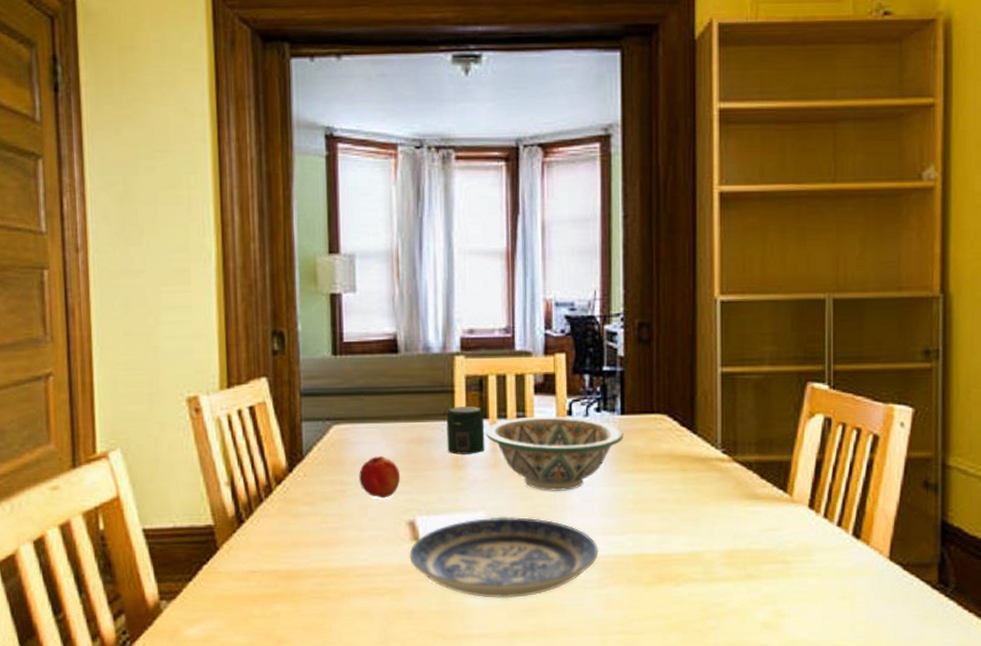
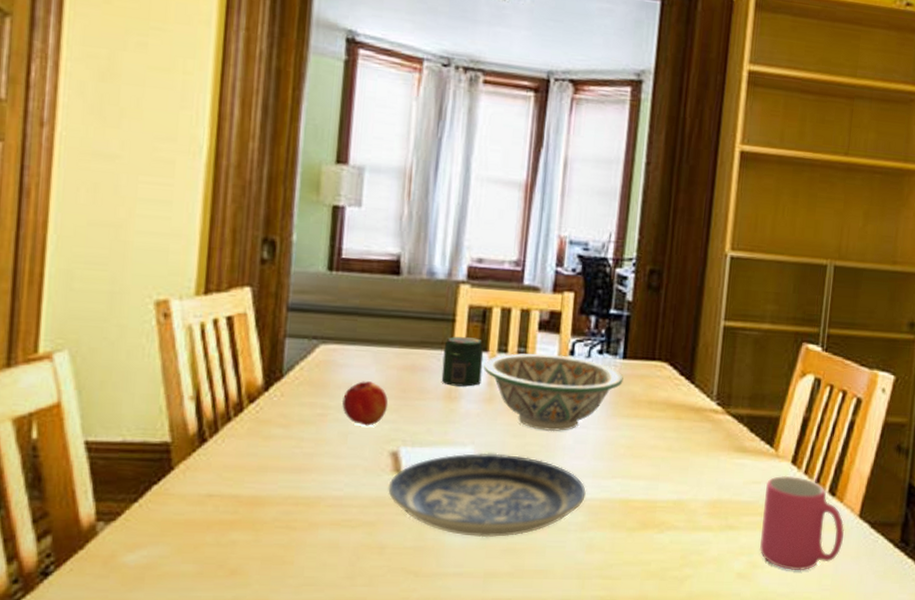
mug: none [784,520,874,618] -> present [760,475,844,571]

